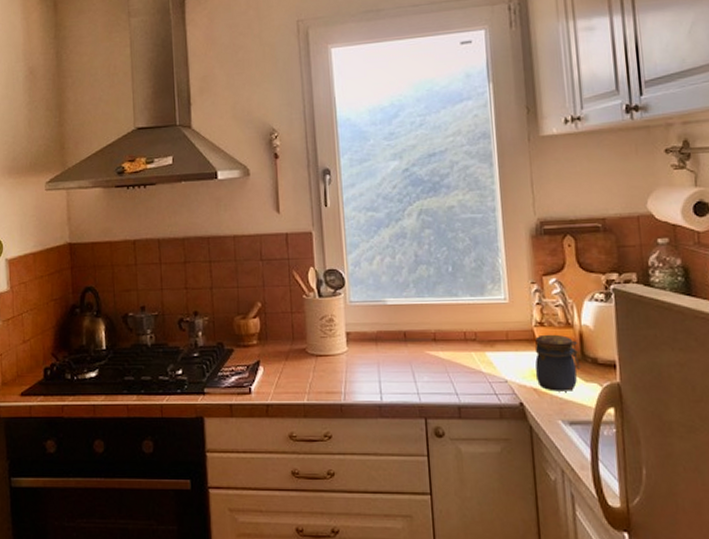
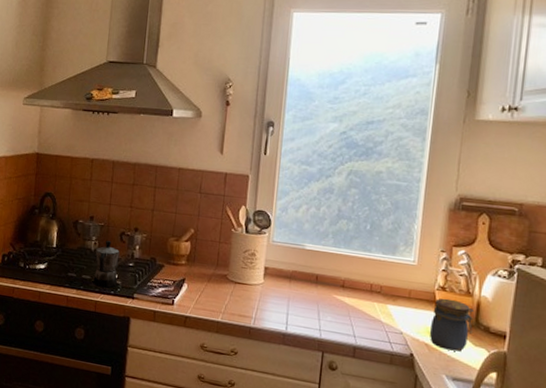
coffeepot: none [153,330,183,387] -> present [93,240,120,288]

